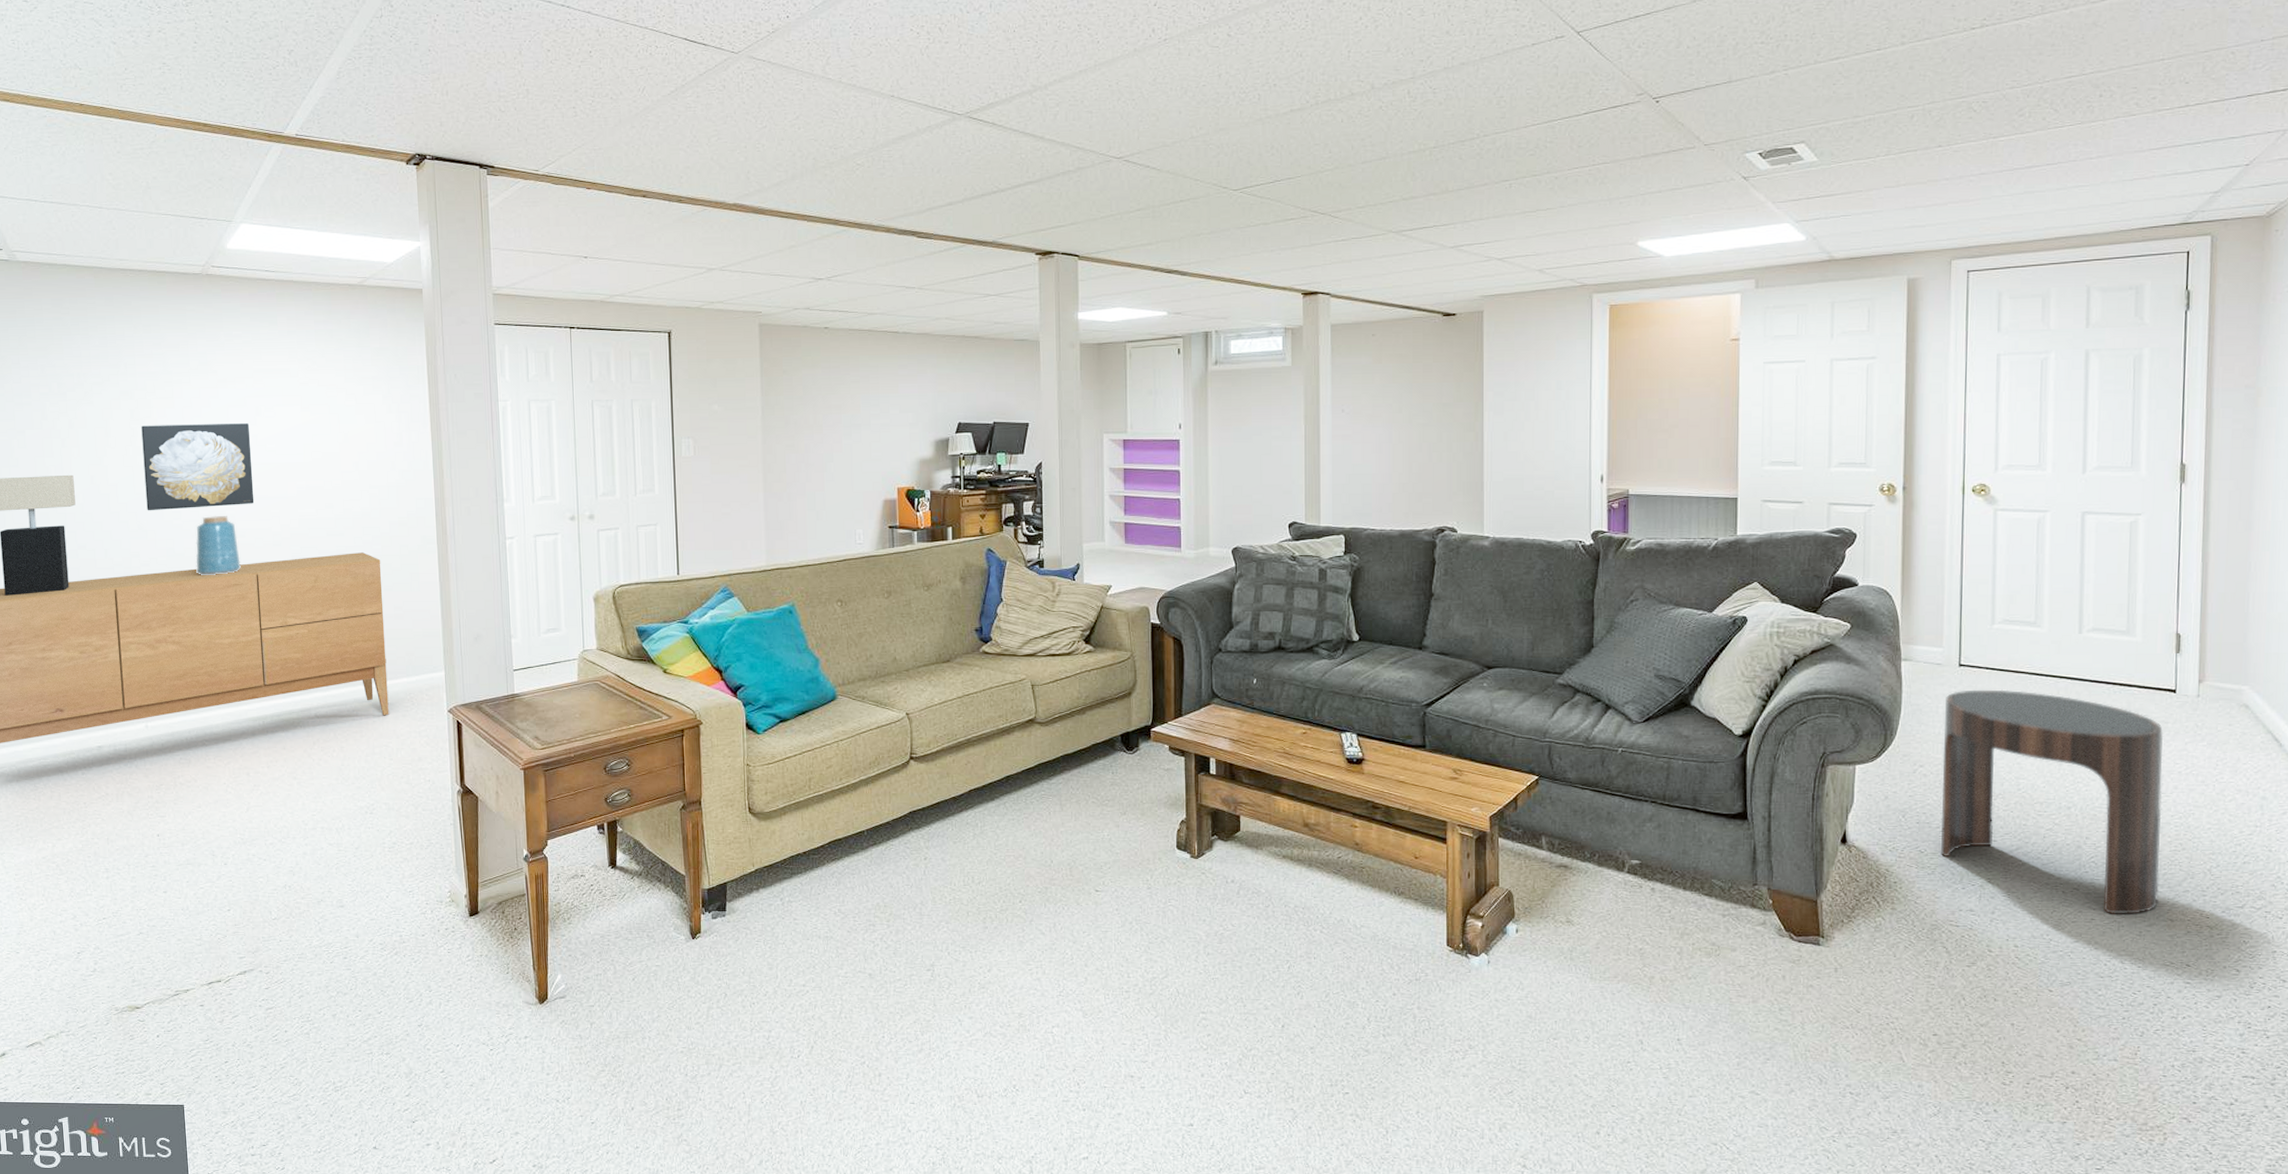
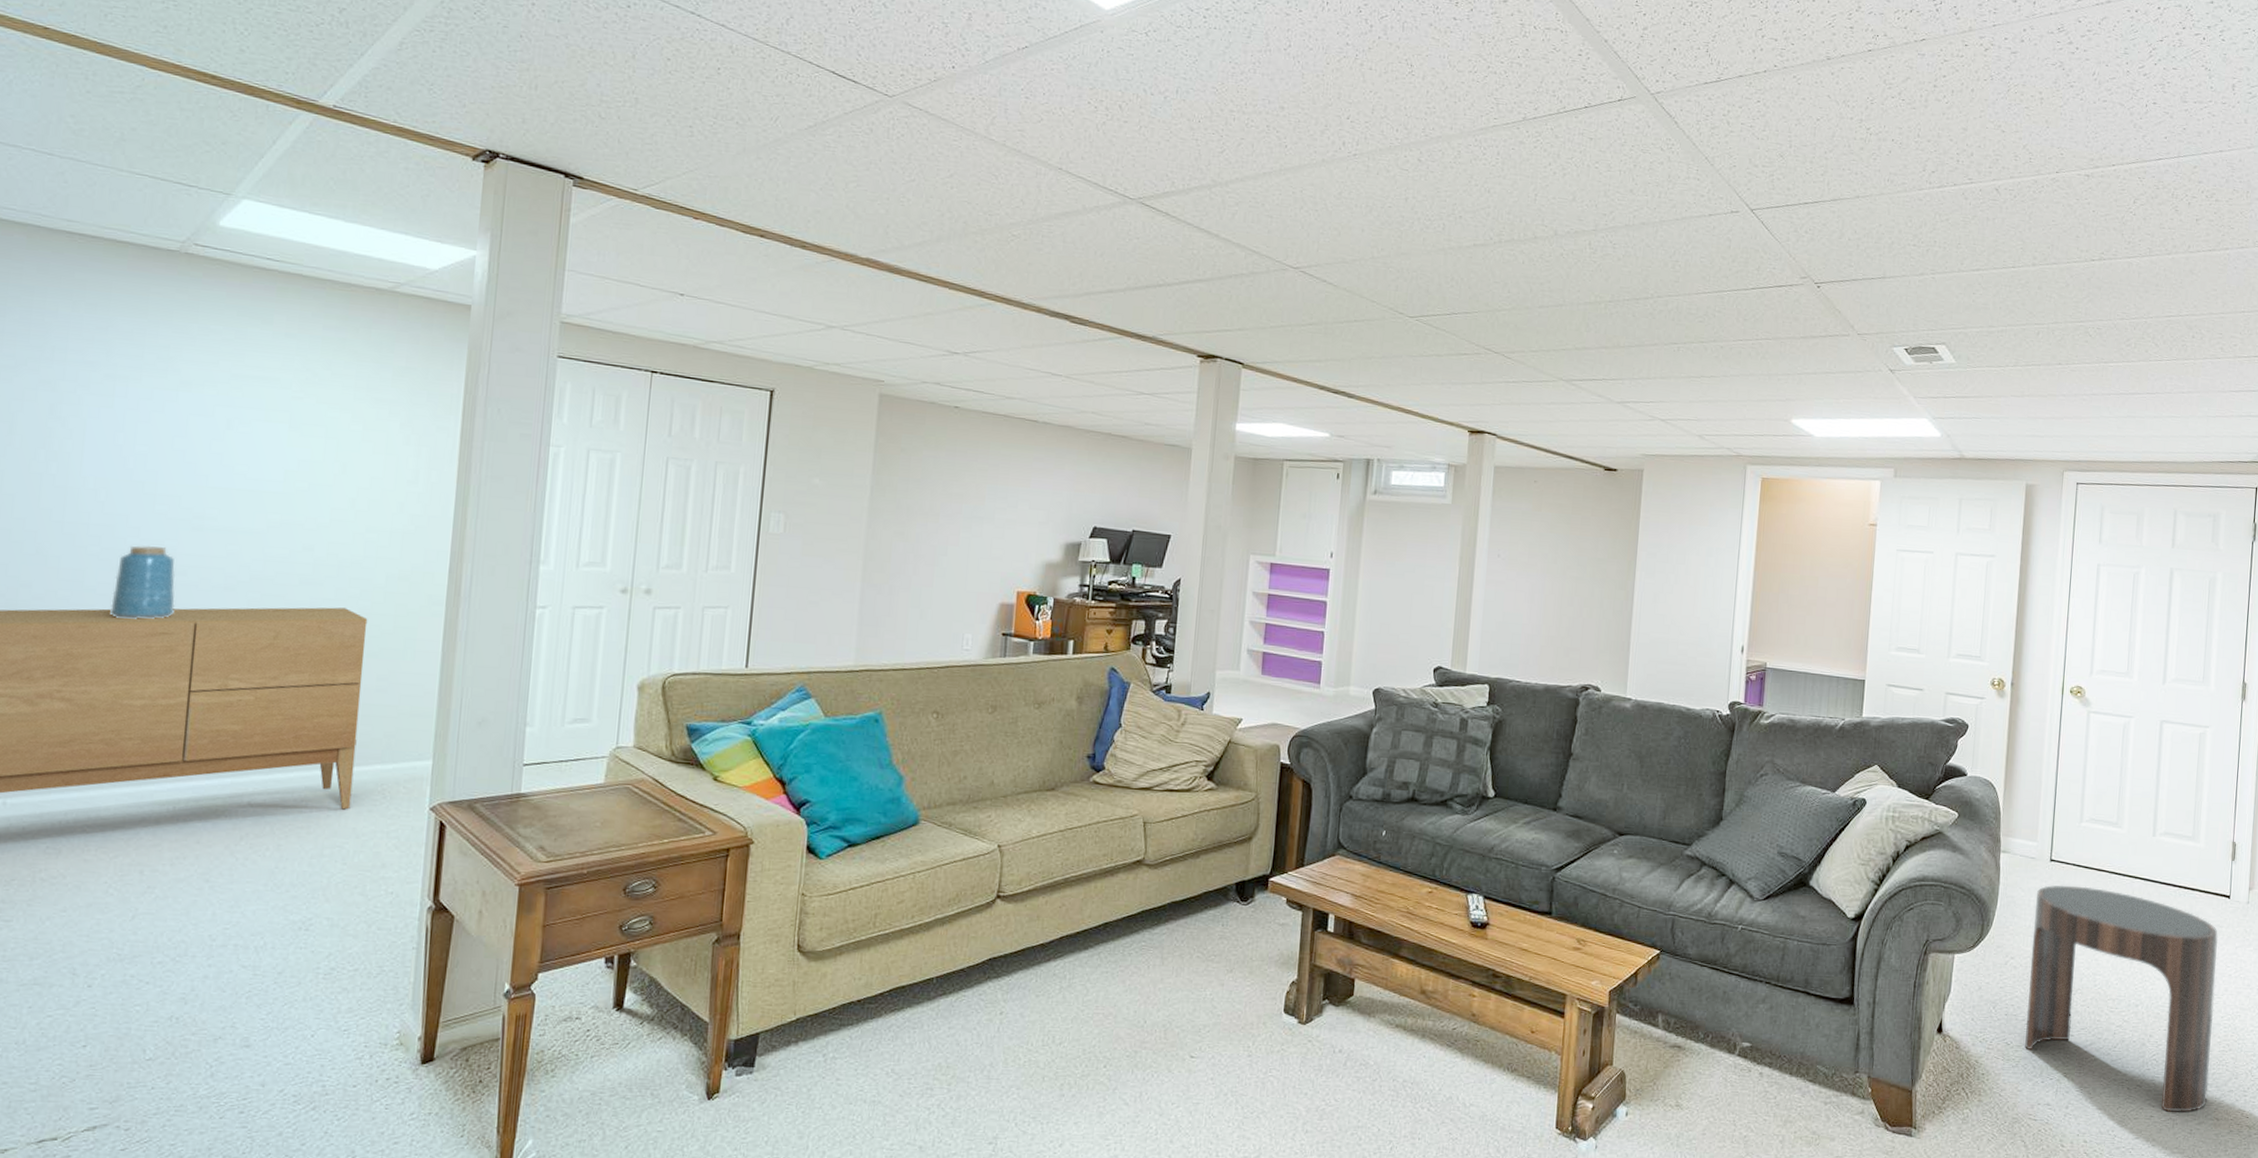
wall art: present [141,423,255,511] -> none [52,425,214,536]

